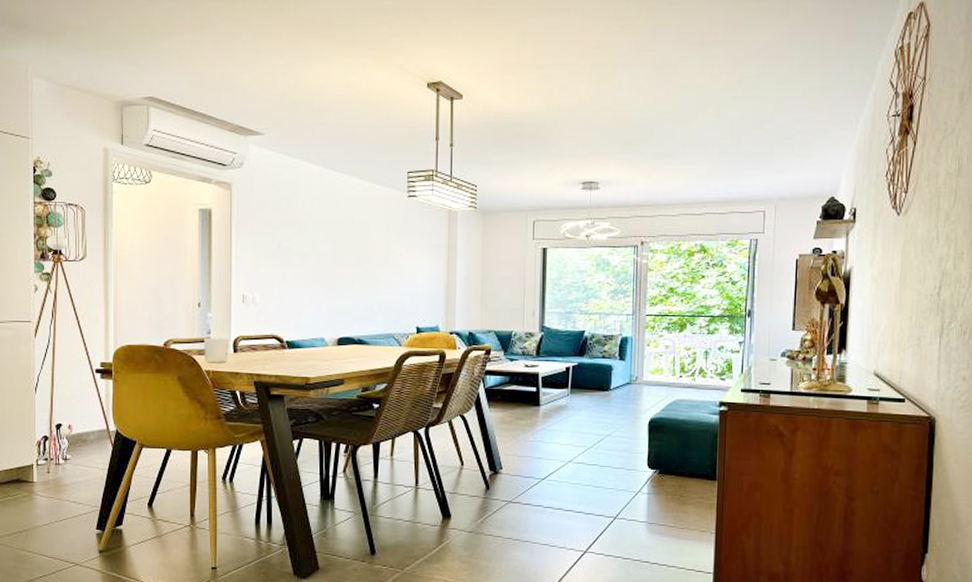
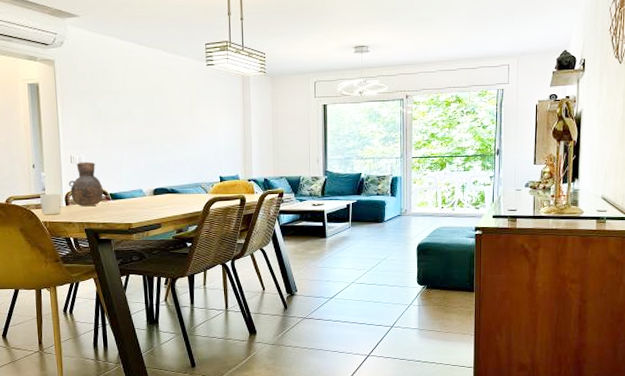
vase: none [239,302,278,355] -> present [69,162,104,207]

